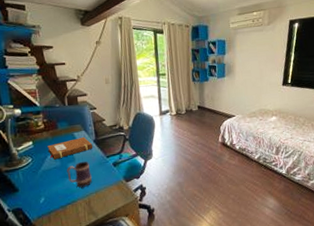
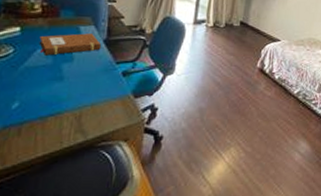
mug: present [67,161,92,188] -> none [58,63,92,96]

